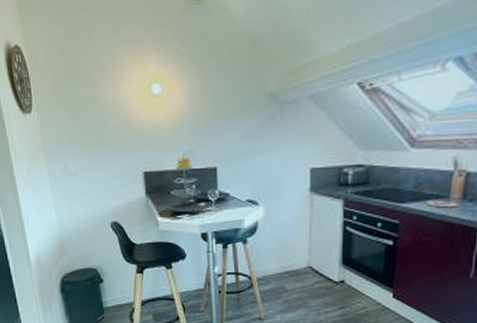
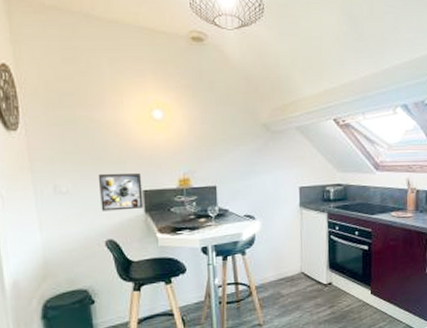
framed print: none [102,153,144,193] -> present [98,172,143,211]

